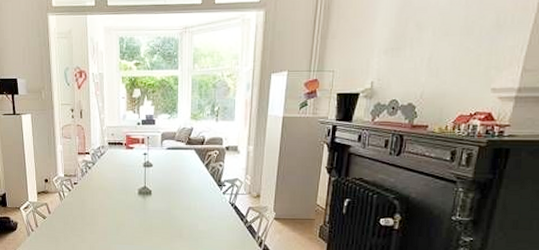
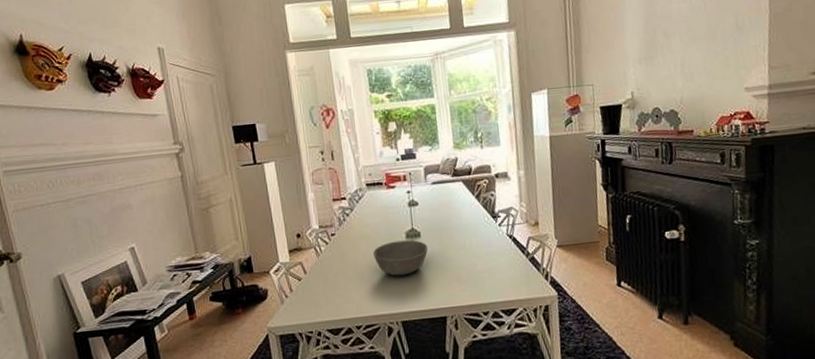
bowl: none [109,196,157,226] -> present [373,239,428,276]

